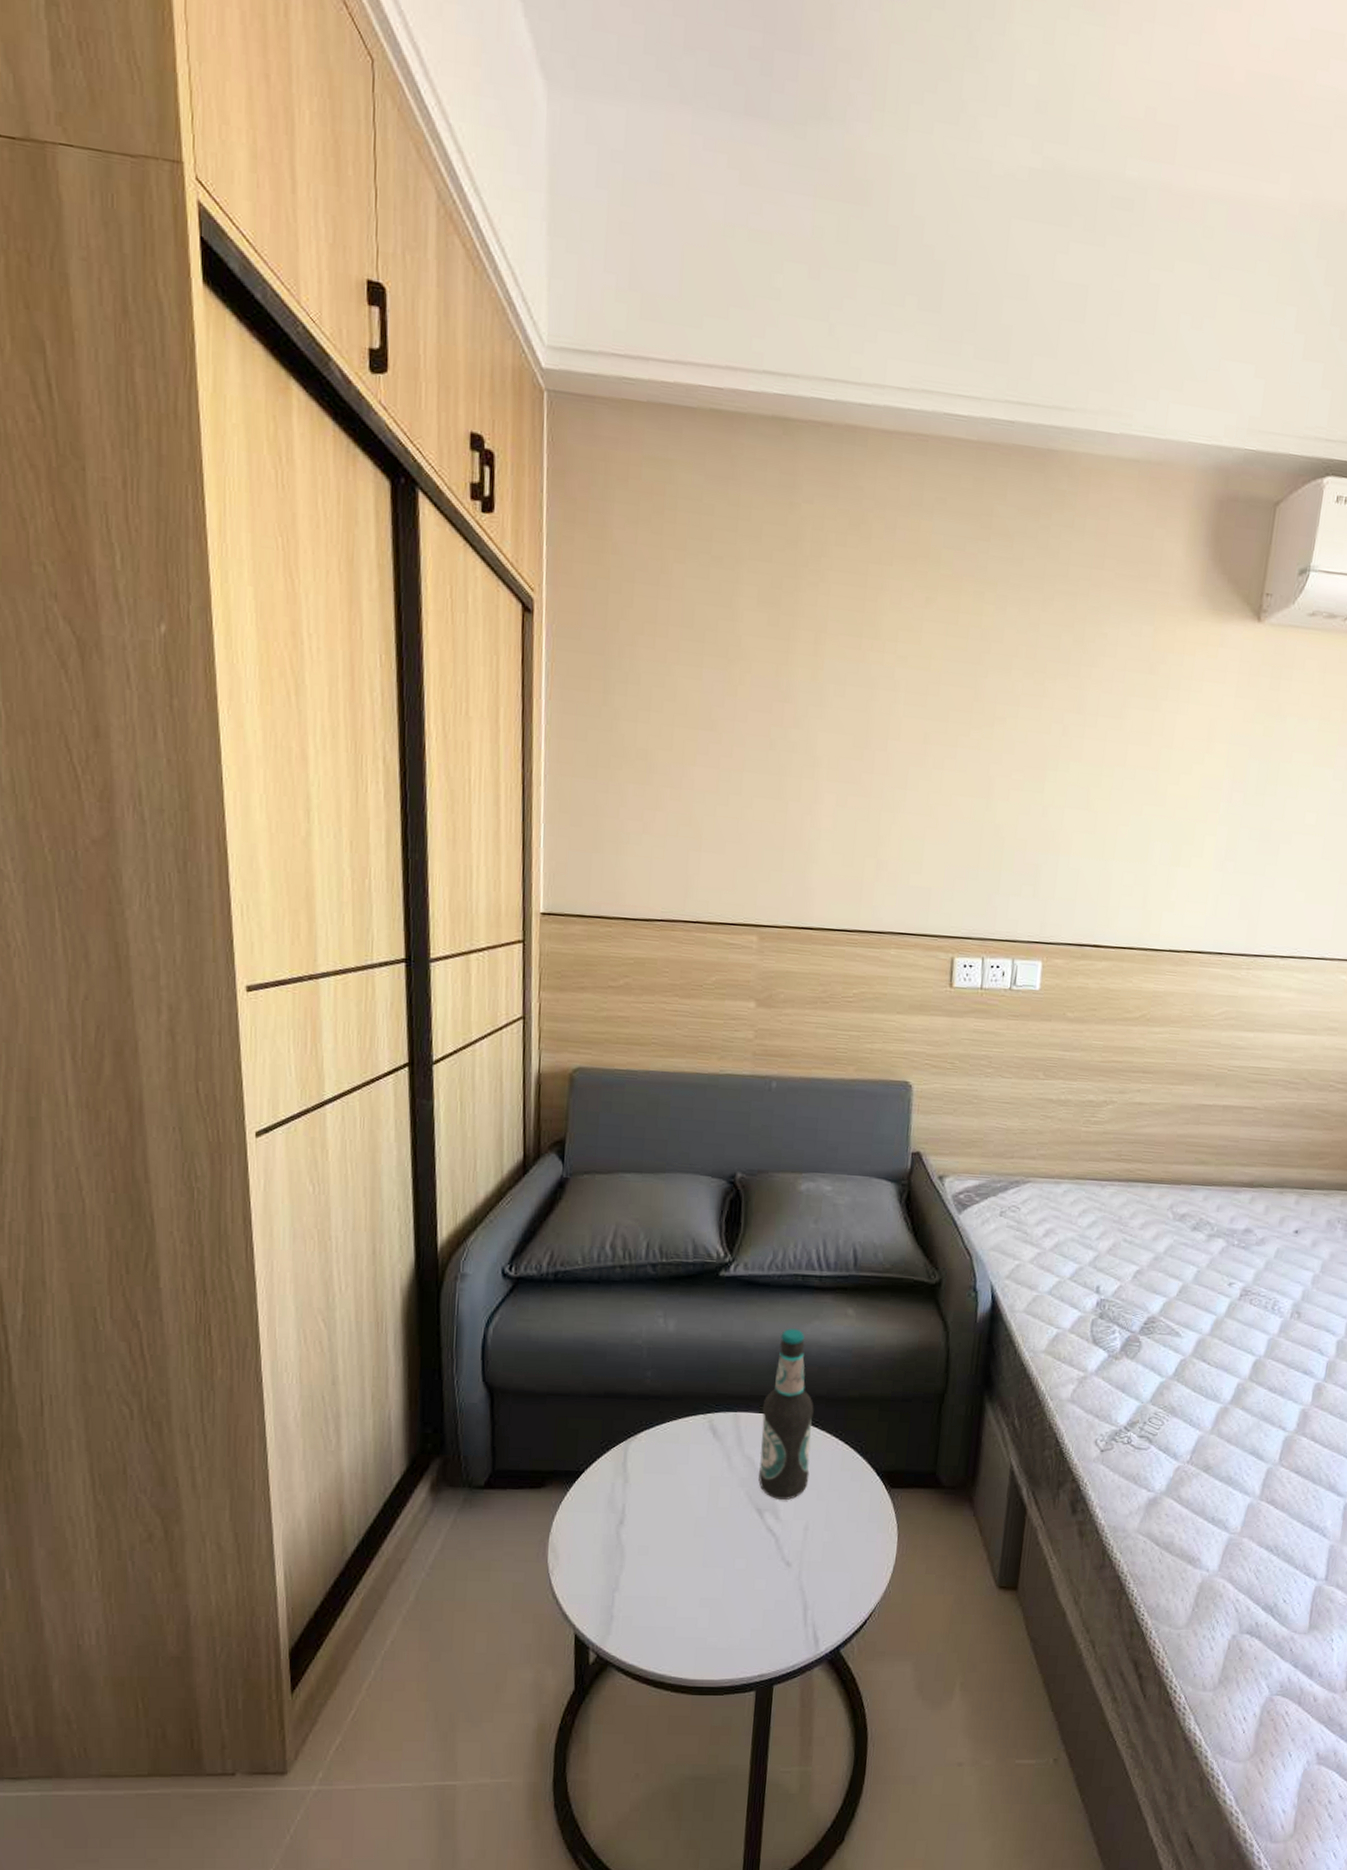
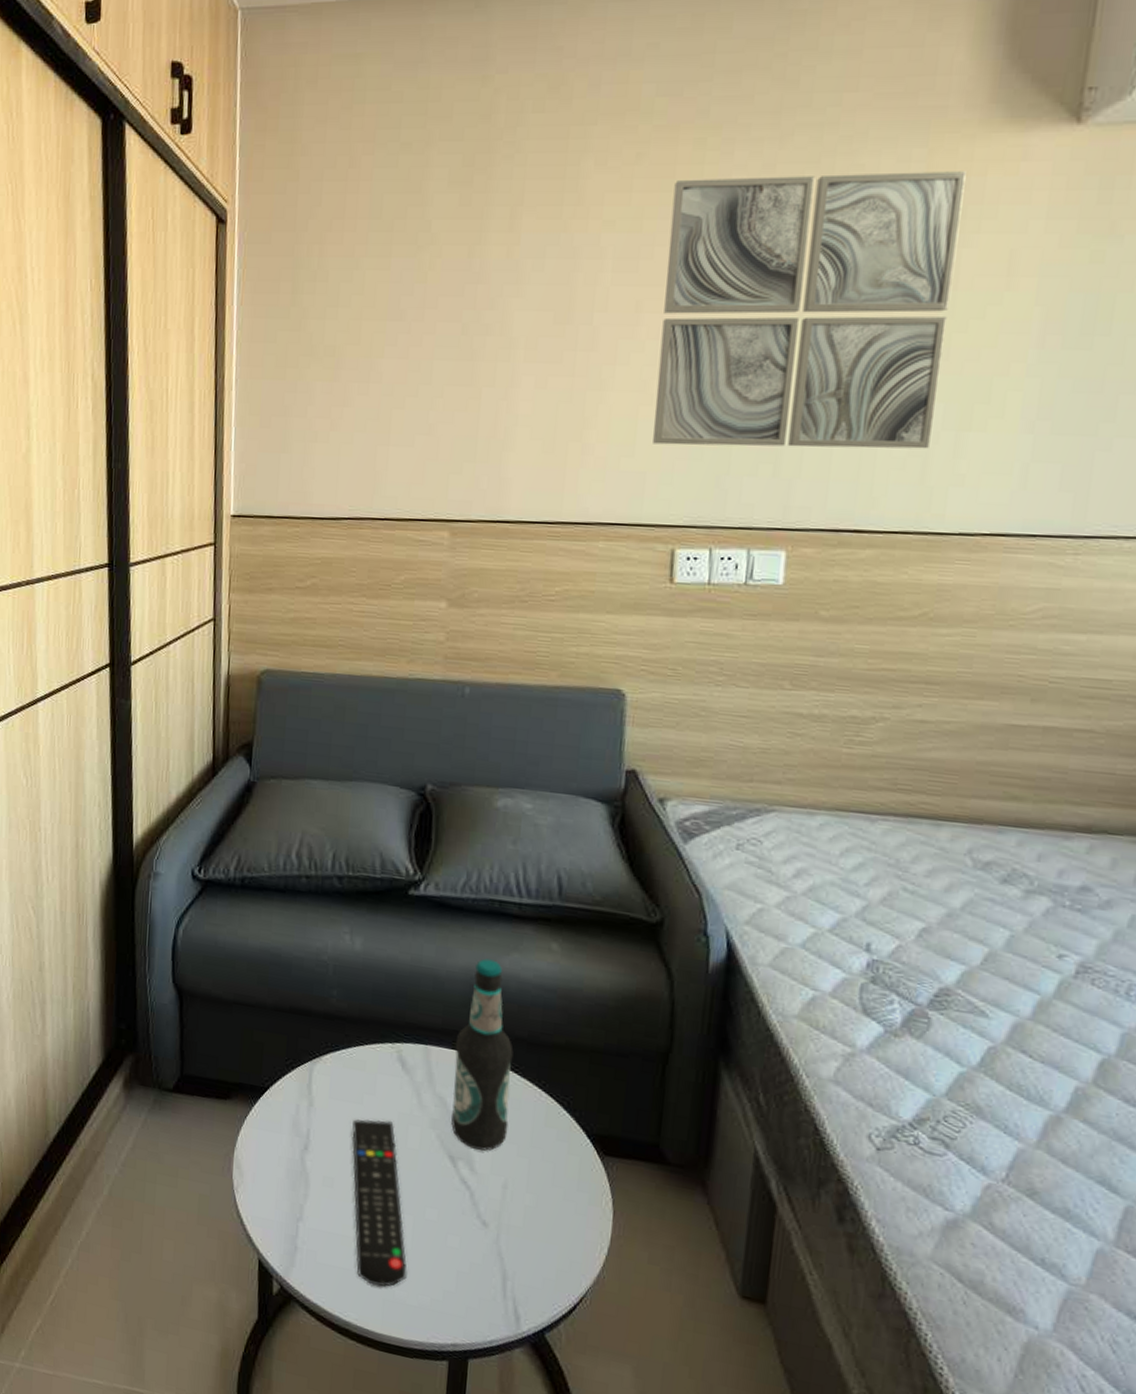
remote control: none [666,1485,718,1637] -> present [352,1119,407,1287]
wall art: none [937,627,1181,880] -> present [653,171,966,449]

